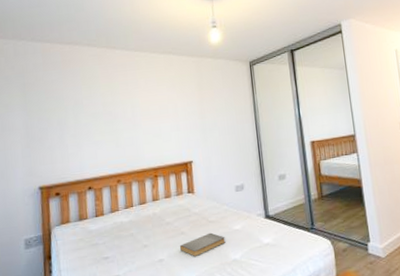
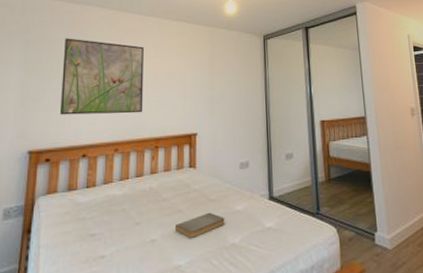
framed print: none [59,78,140,153] -> present [59,38,144,115]

